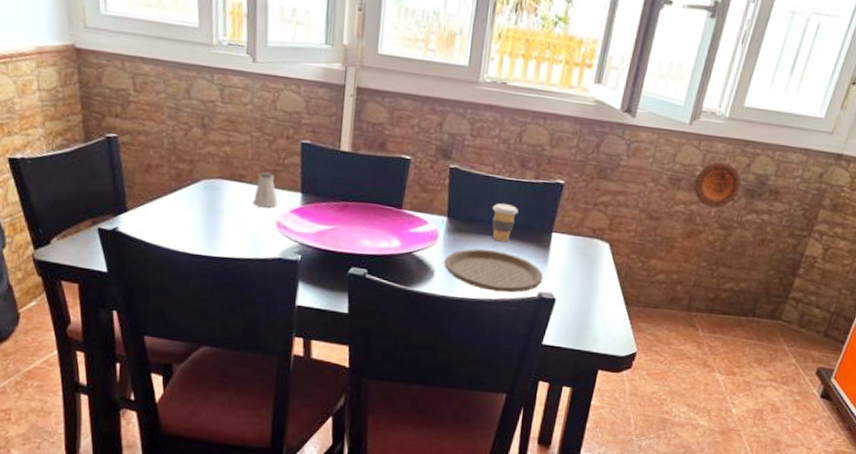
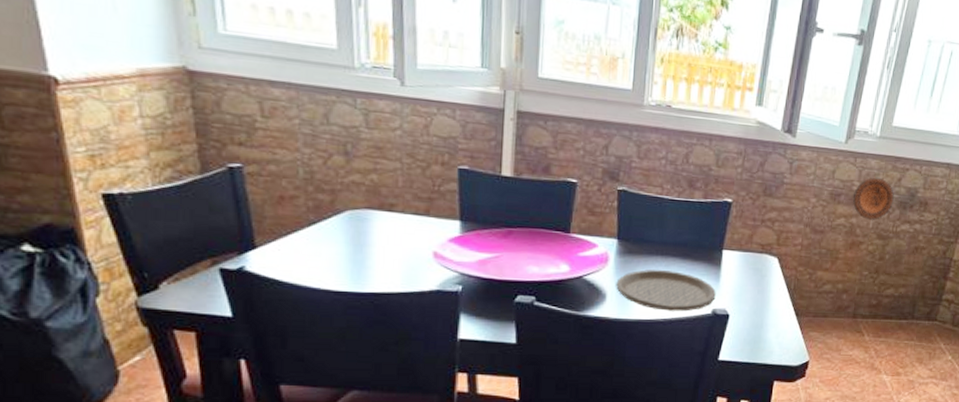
saltshaker: present [253,172,278,208] -> none [406,200,434,238]
coffee cup: present [492,203,518,242] -> none [663,223,688,262]

